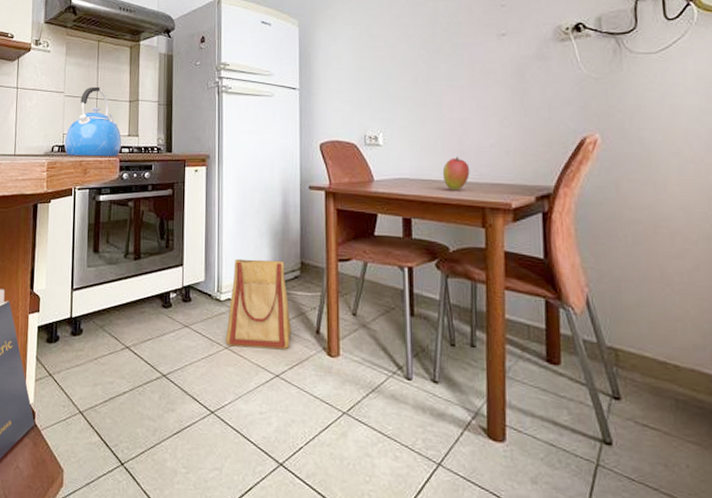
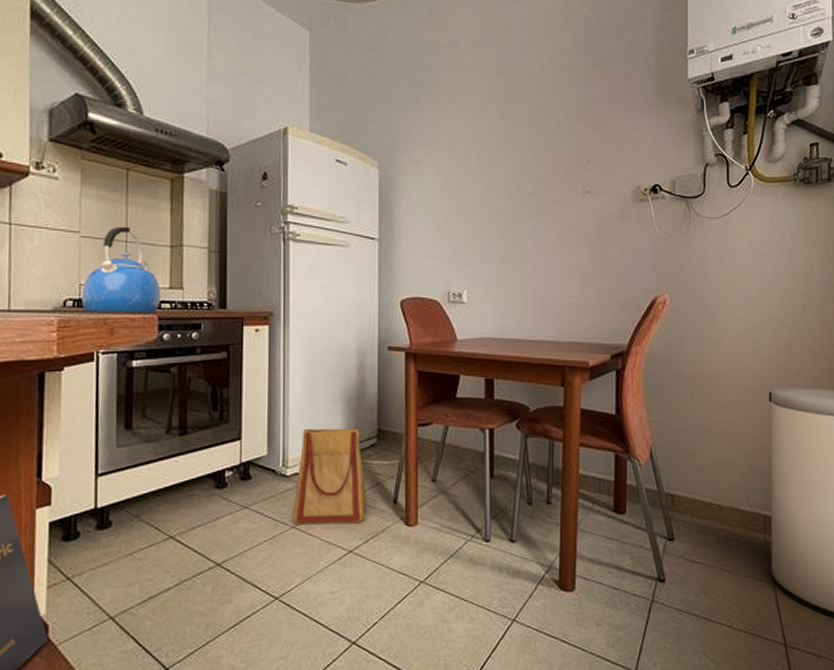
fruit: present [442,156,470,191] -> none [525,315,552,350]

